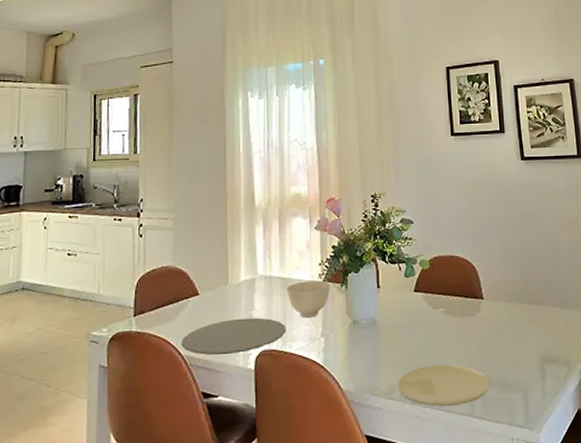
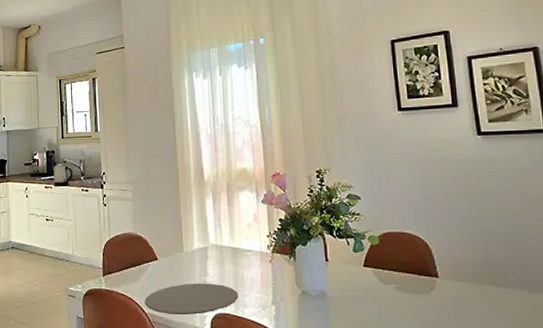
kettle: none [79,190,105,217] -> present [52,164,73,188]
bowl: present [286,280,331,318] -> none [237,251,279,286]

